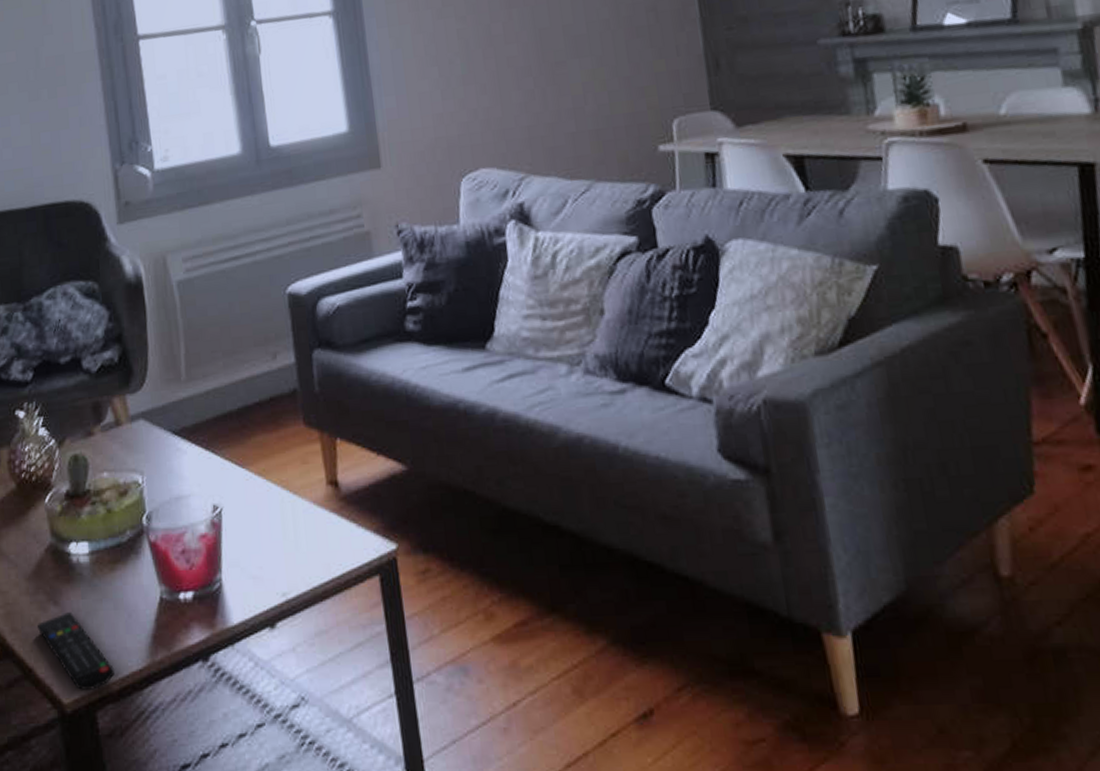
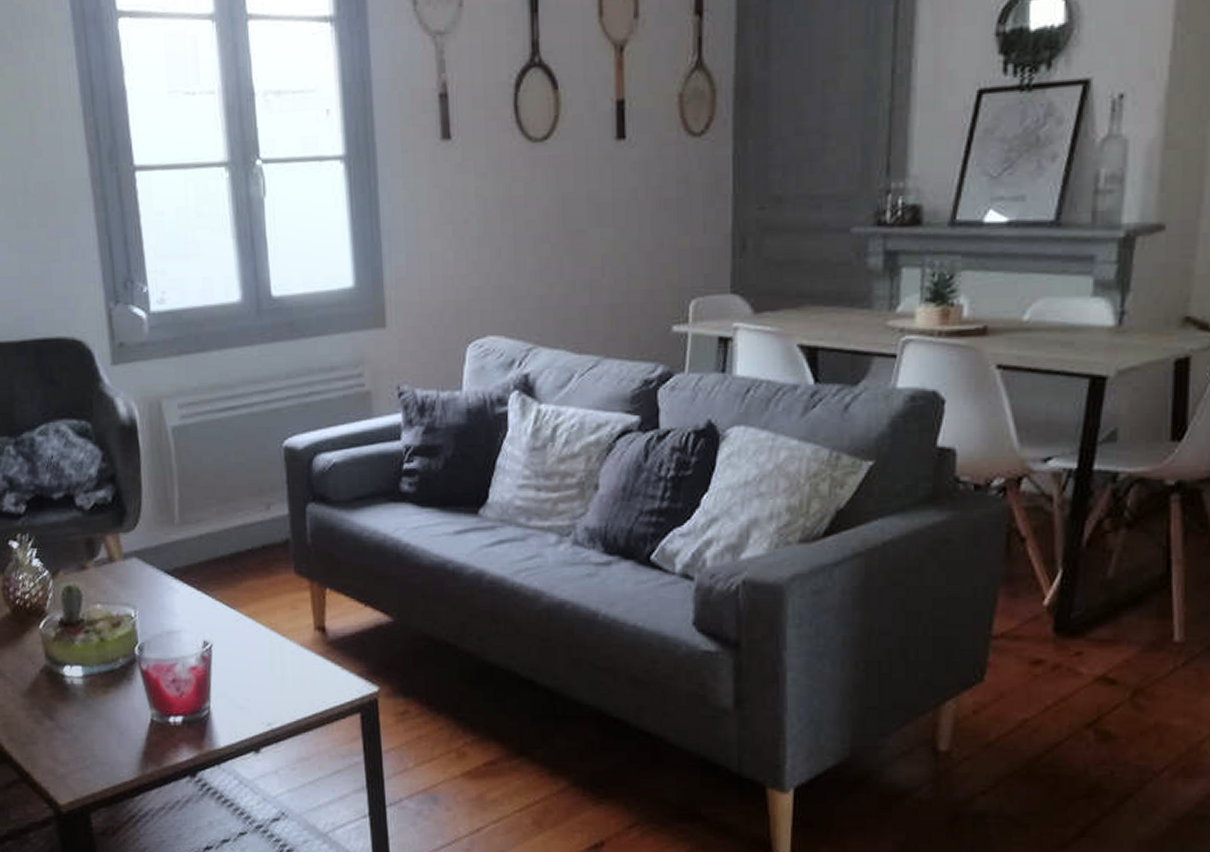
remote control: present [36,612,116,691] -> none [33,727,108,796]

